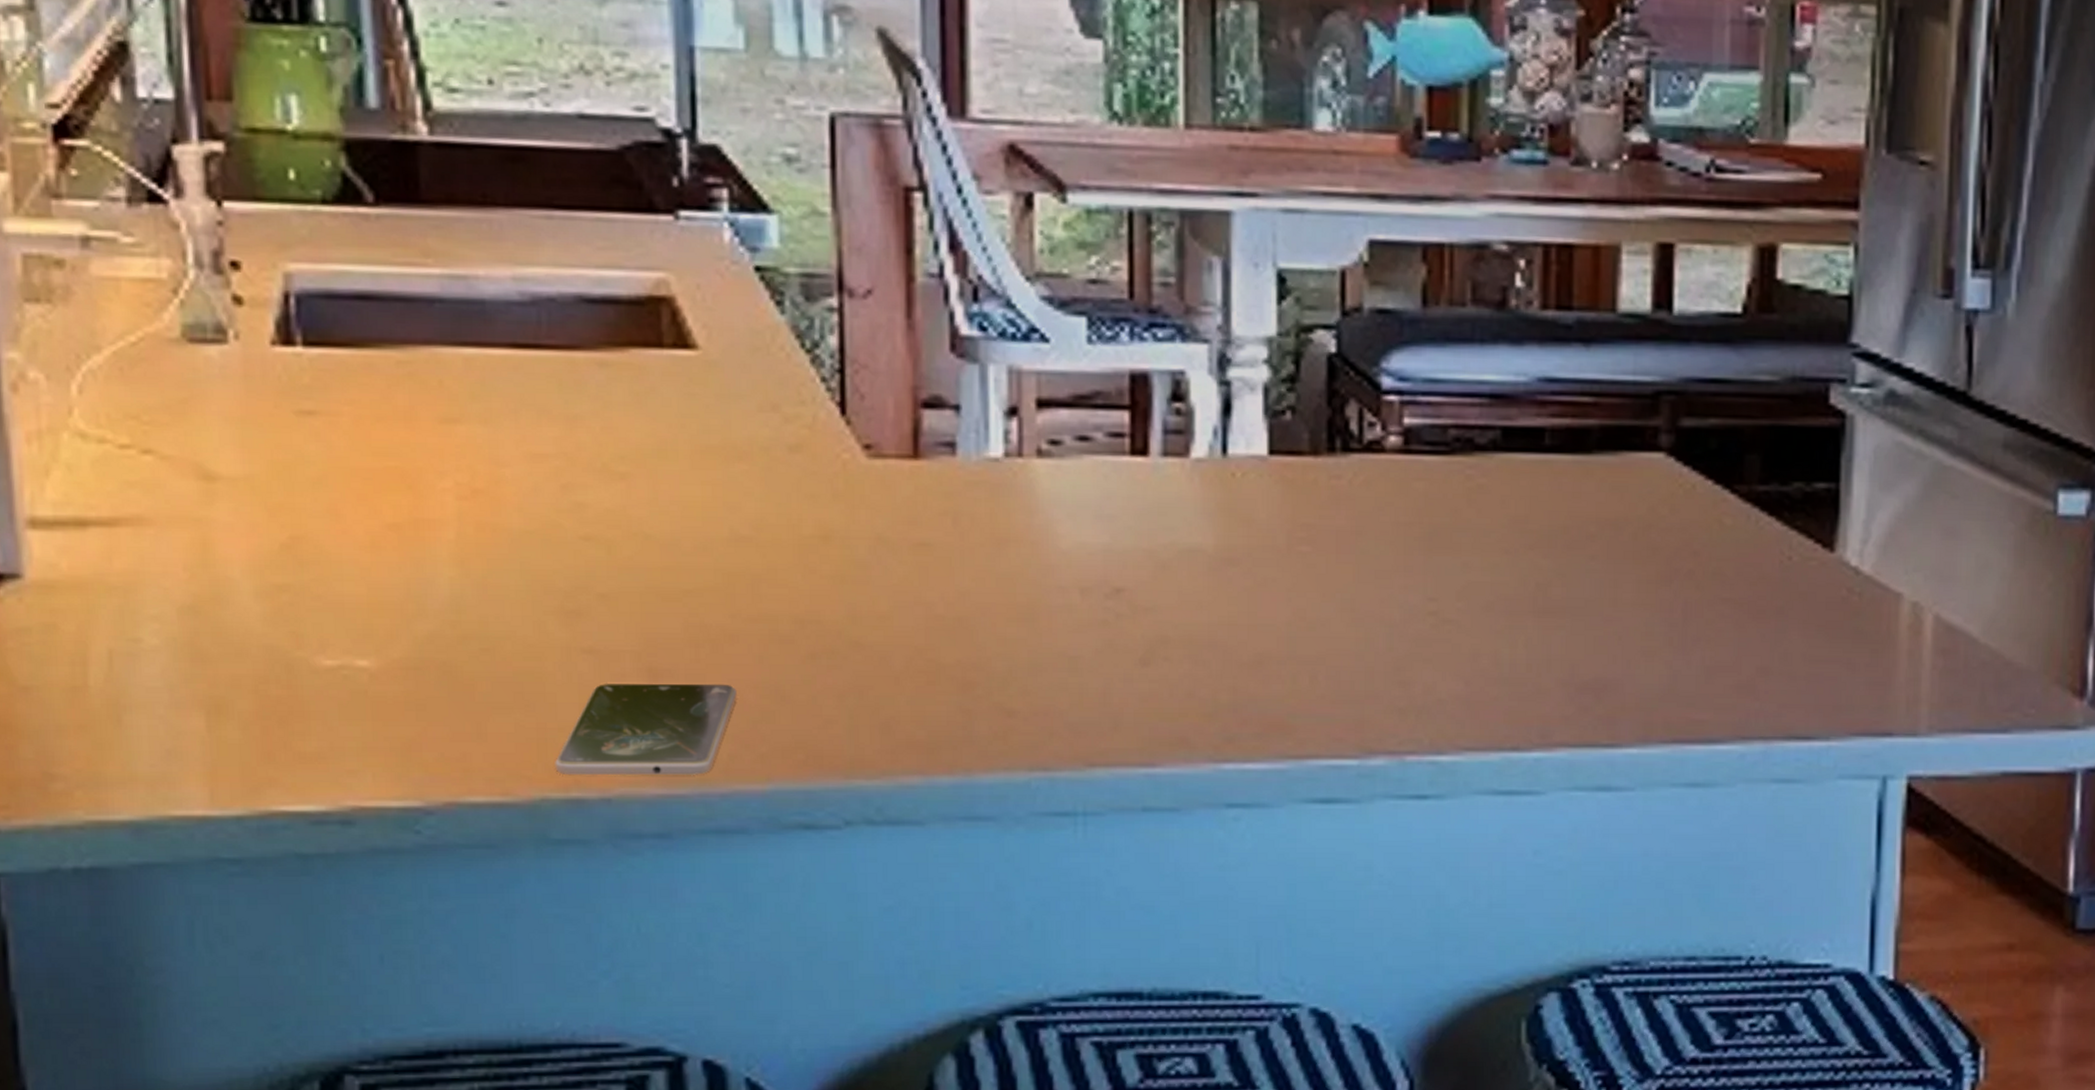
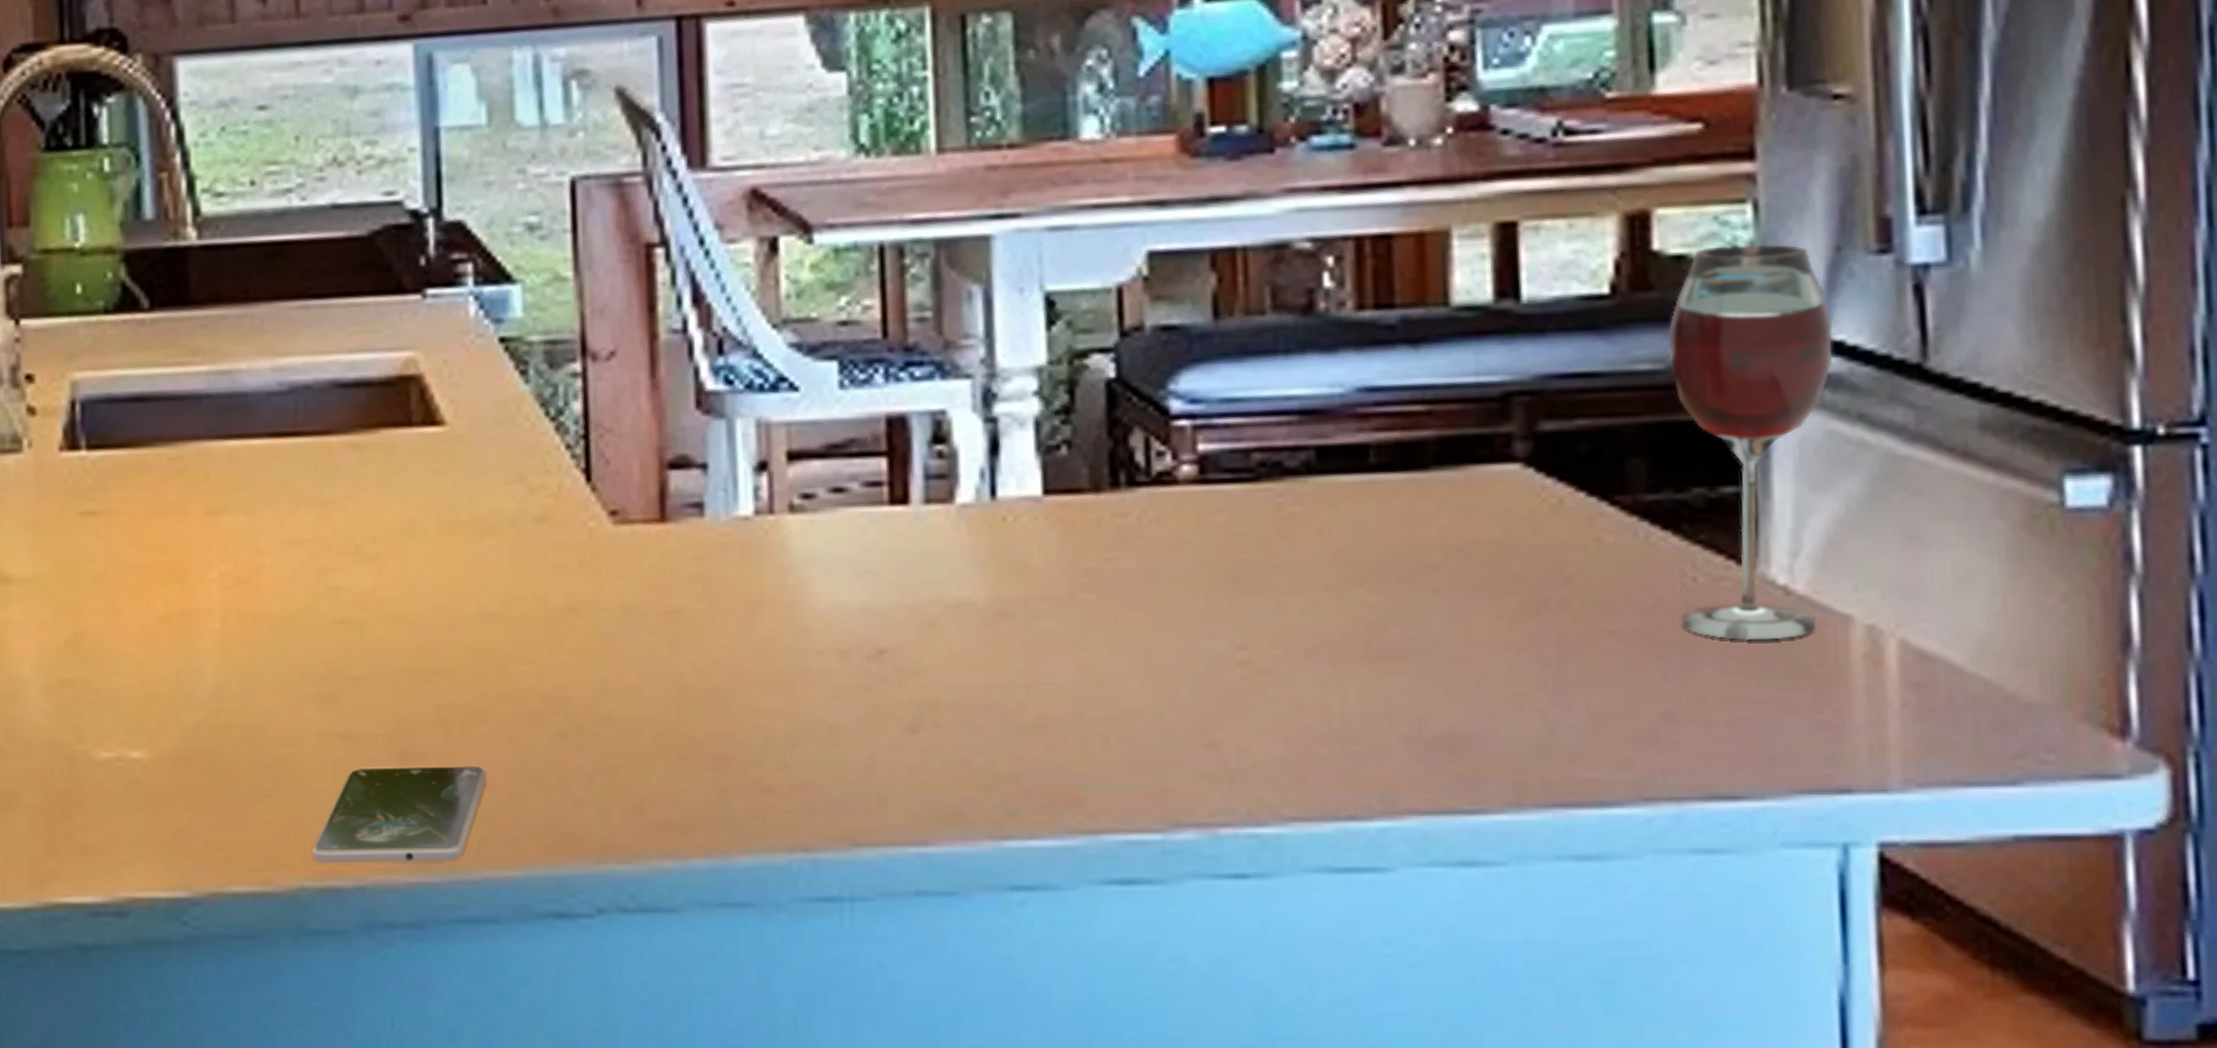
wineglass: none [1778,280,1906,610] -> present [1669,243,1833,640]

